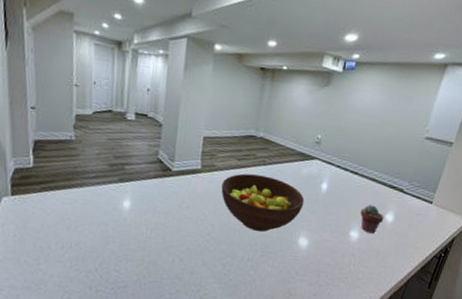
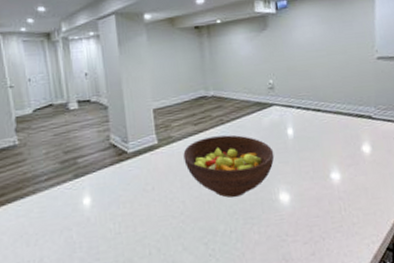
potted succulent: present [360,204,384,233] -> none [335,139,361,171]

